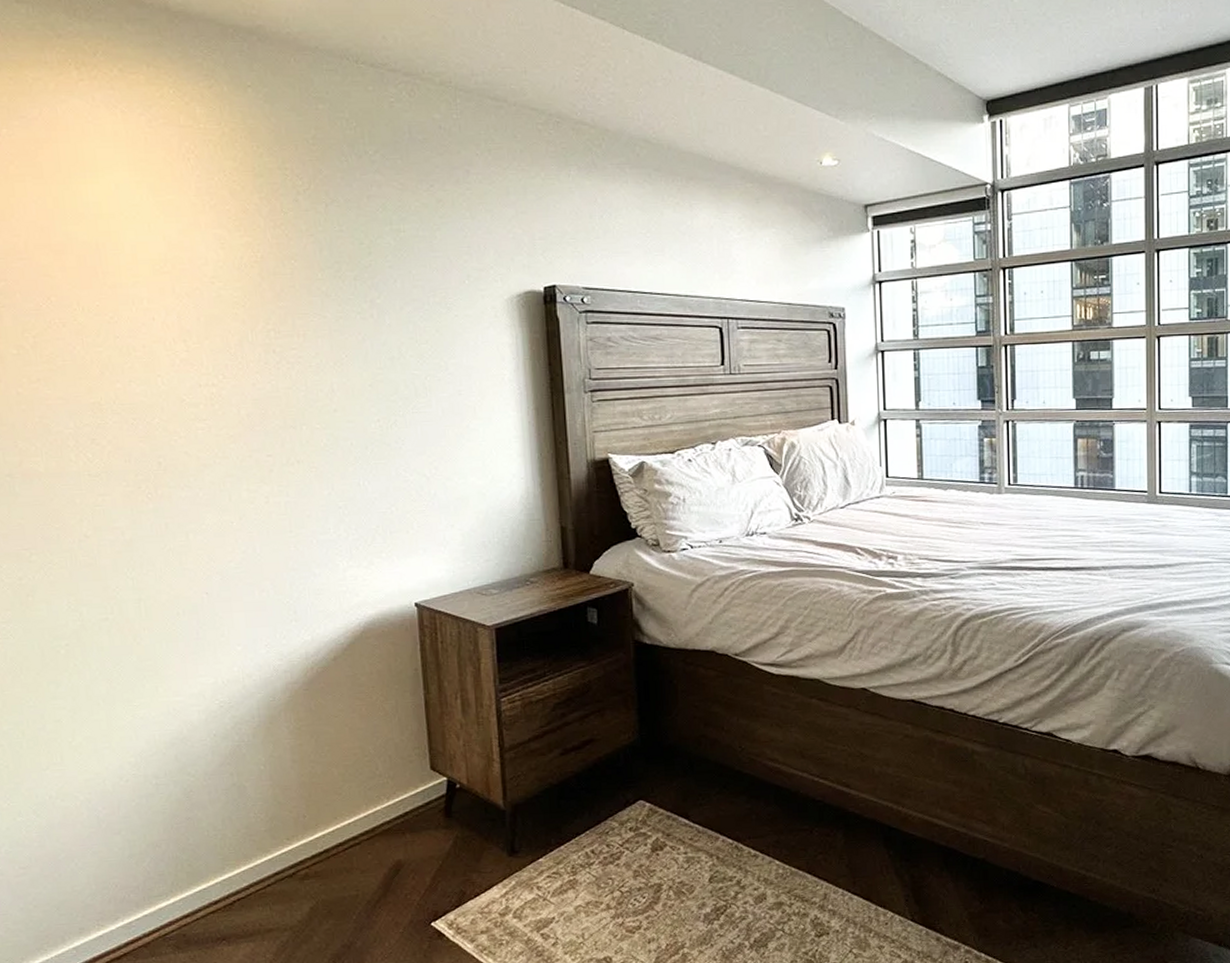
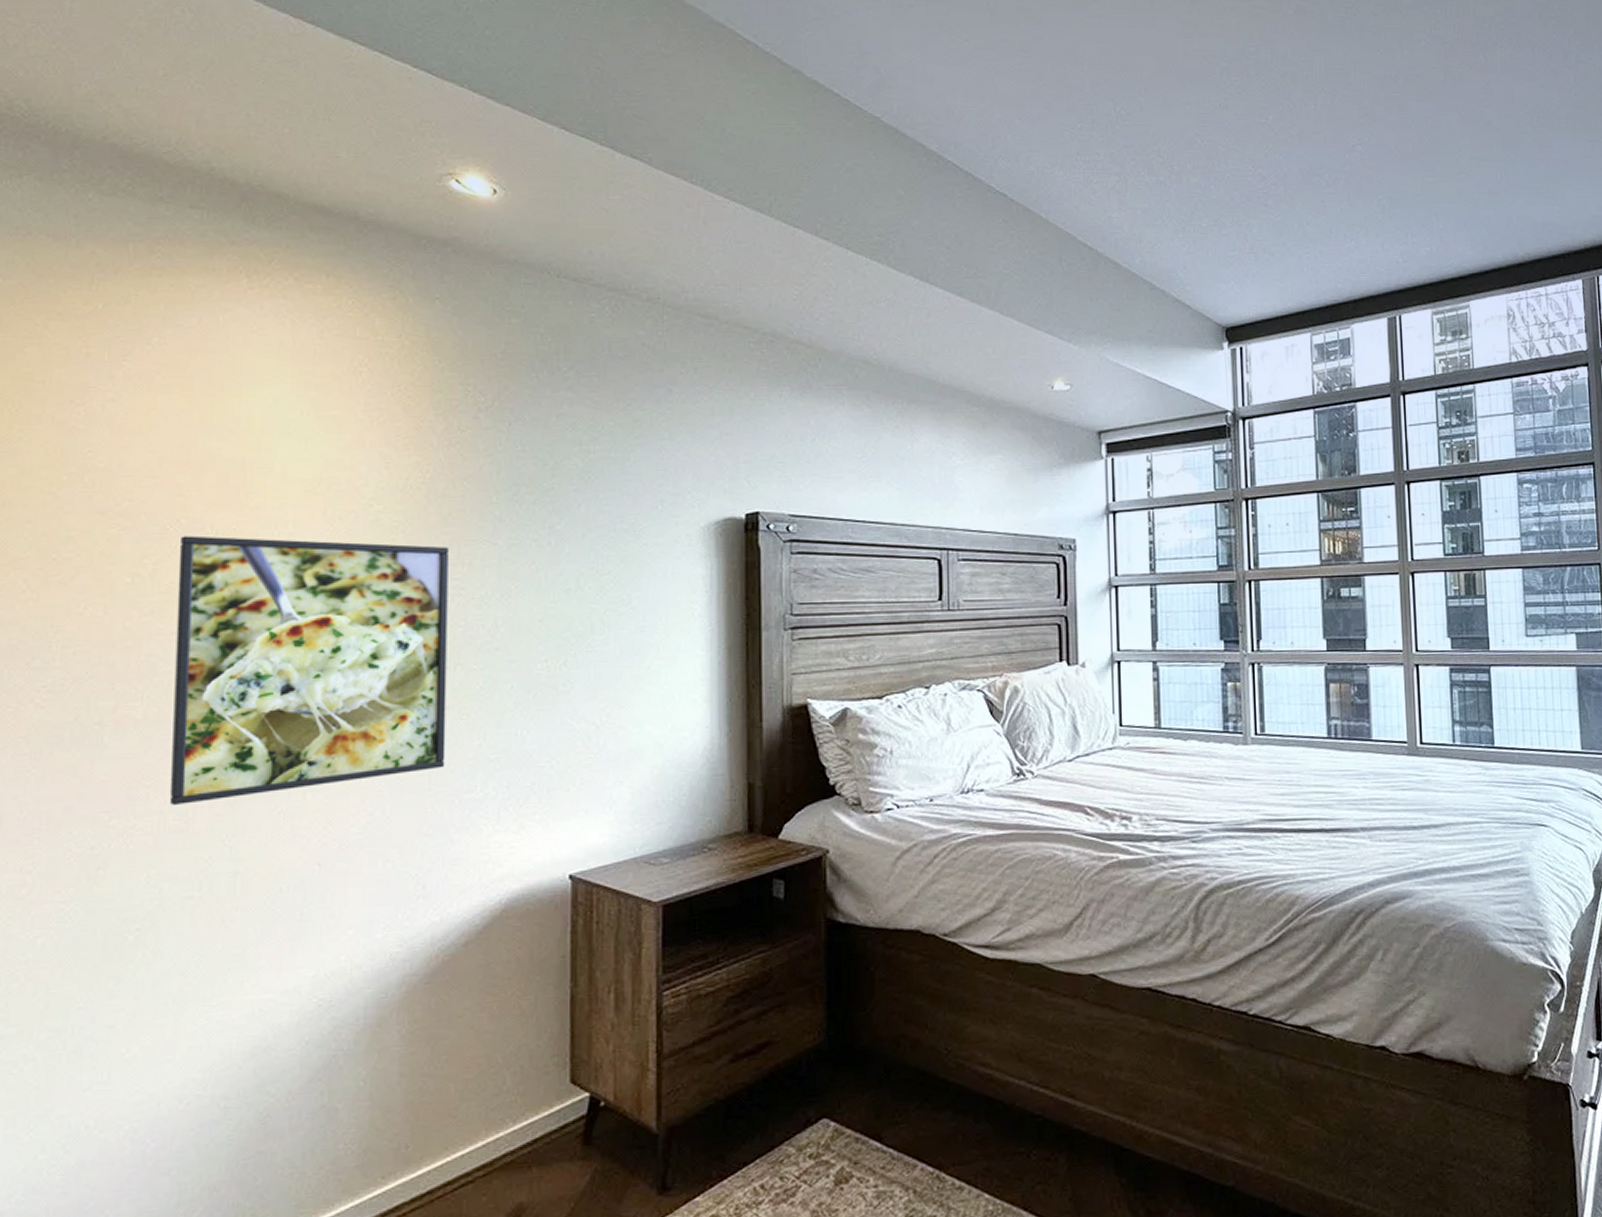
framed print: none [53,311,302,544] -> present [169,535,449,805]

